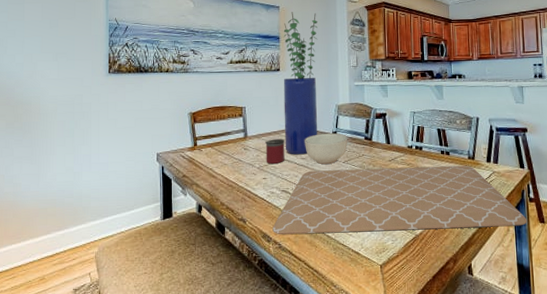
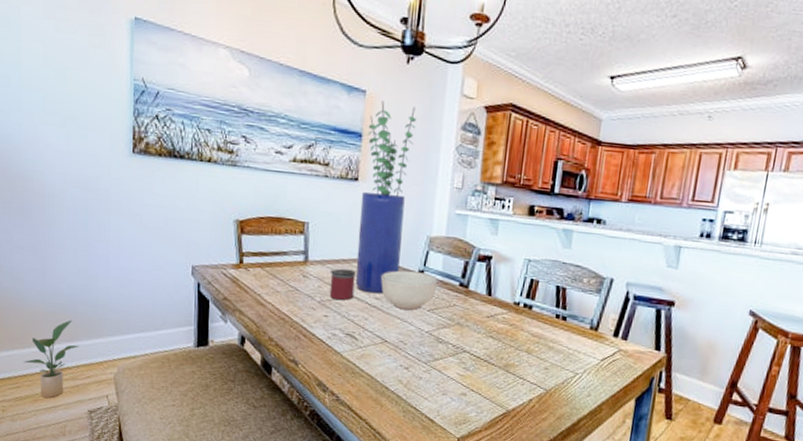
potted plant: none [20,212,67,284] -> present [24,320,80,398]
placemat: present [272,165,527,235] -> none [330,315,651,419]

